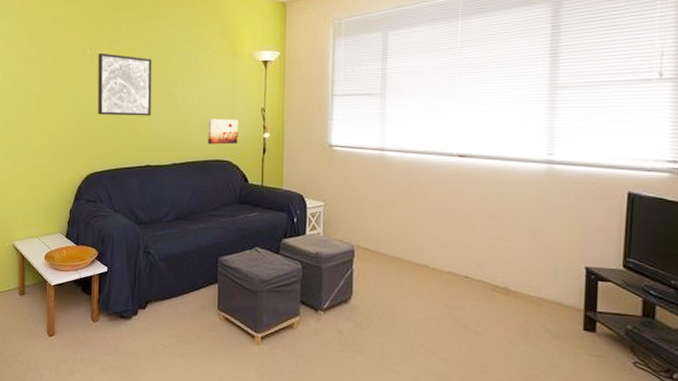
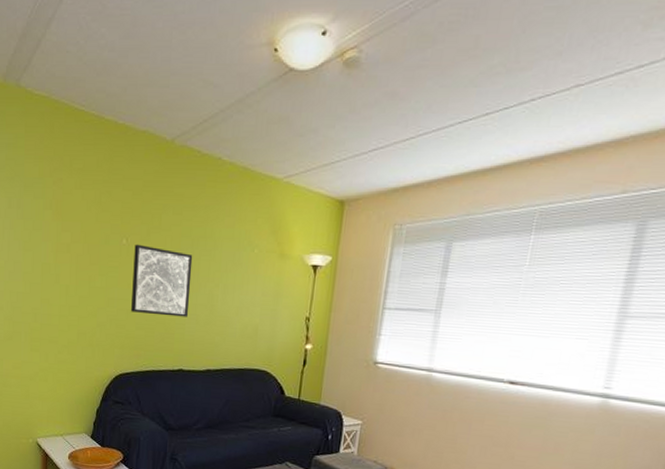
wall art: present [208,119,238,145] -> none [245,324,280,354]

